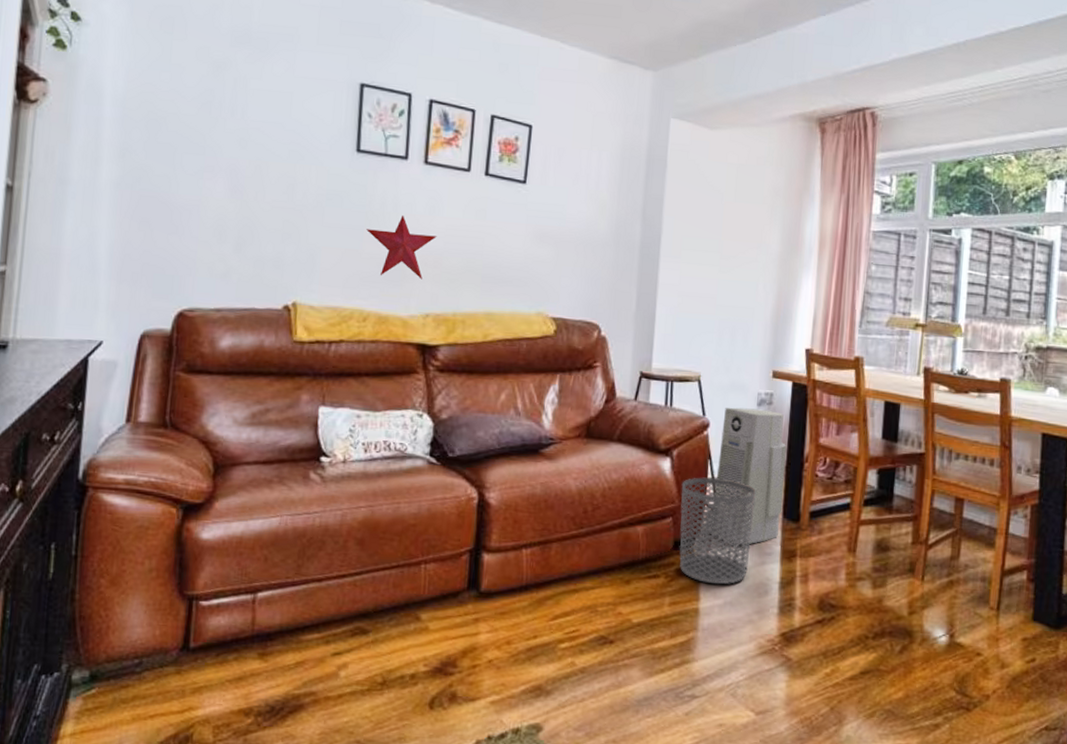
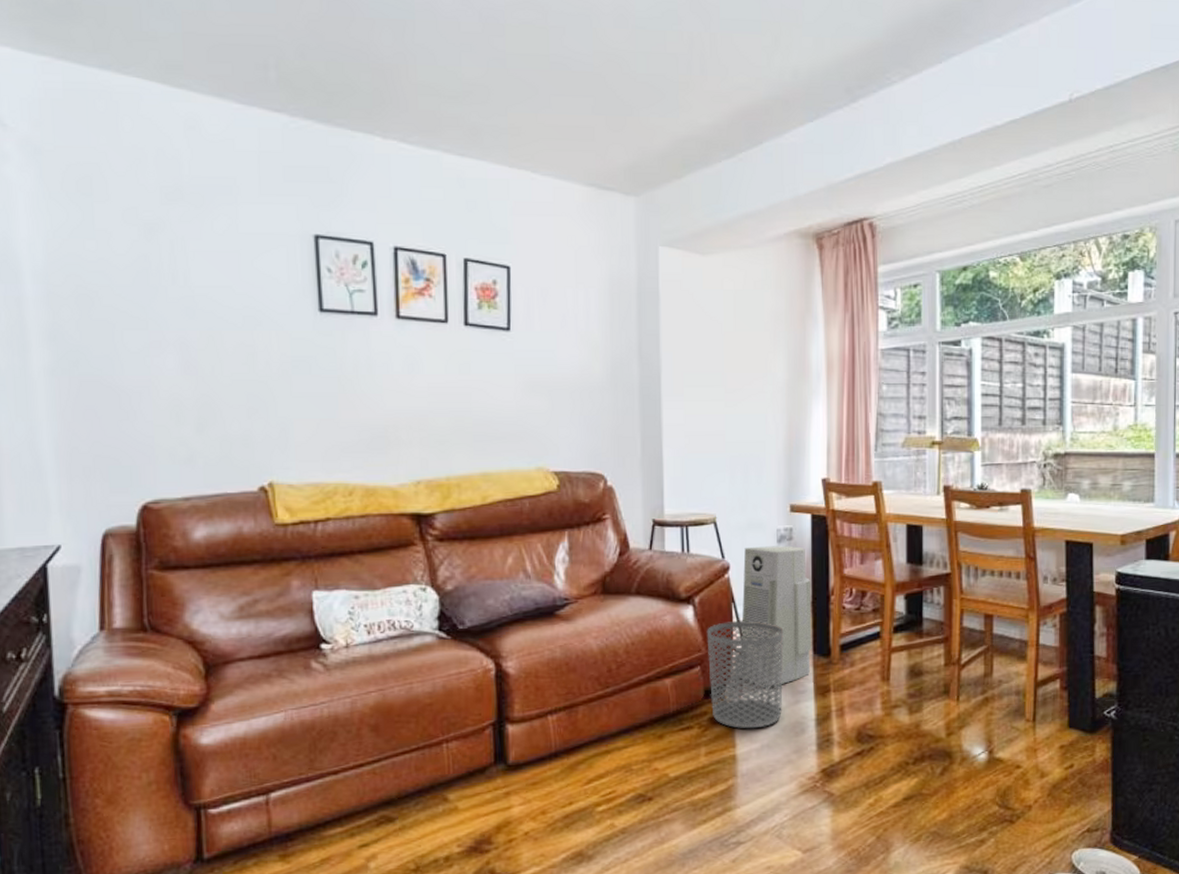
decorative star: present [366,216,437,280] -> none [341,377,419,445]

